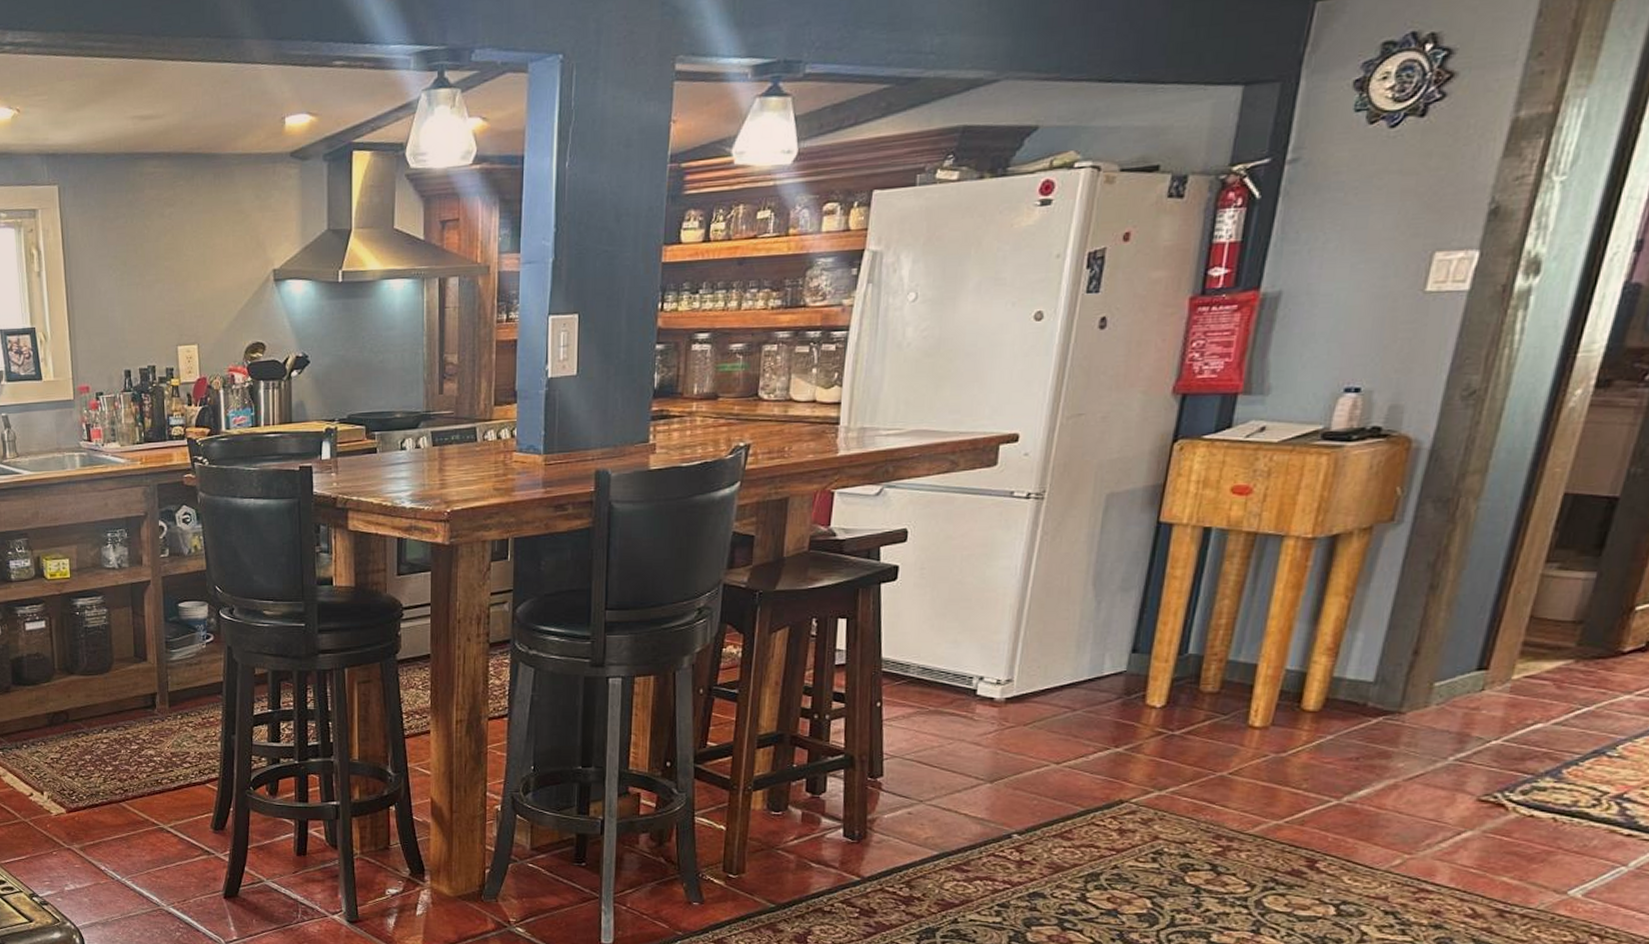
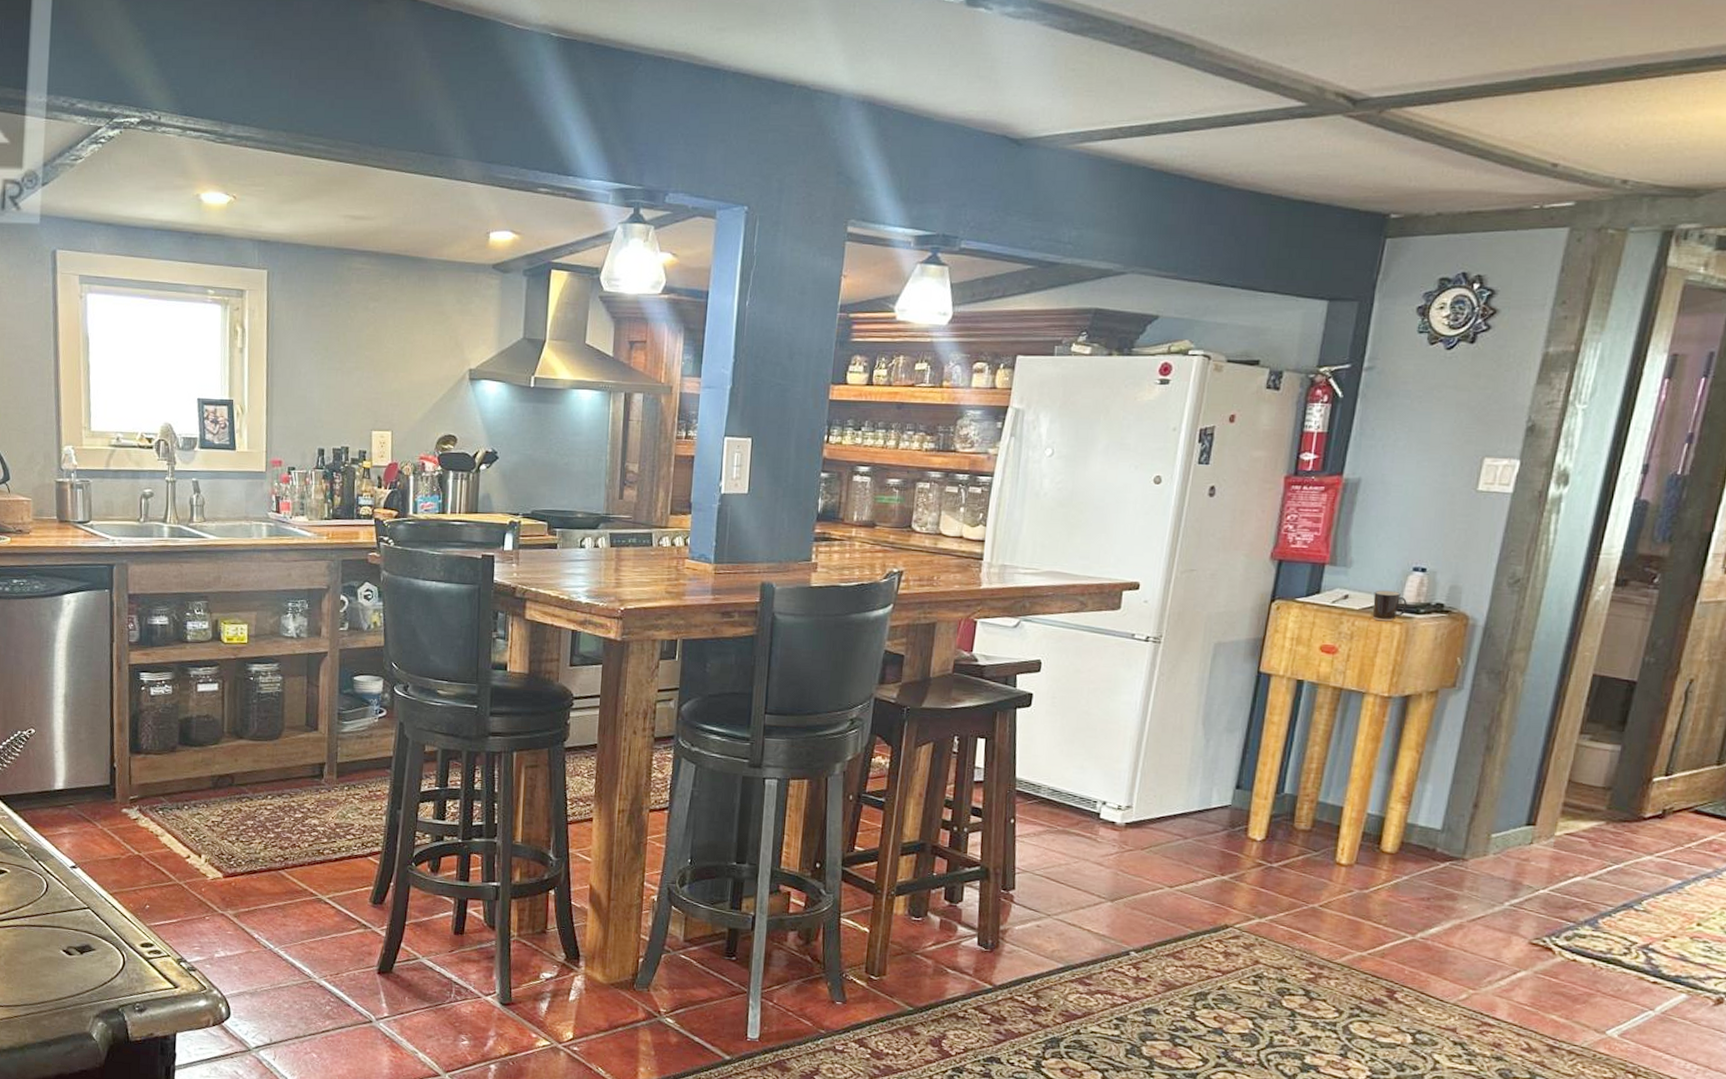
mug: none [1294,417,1337,454] -> present [1372,590,1407,622]

